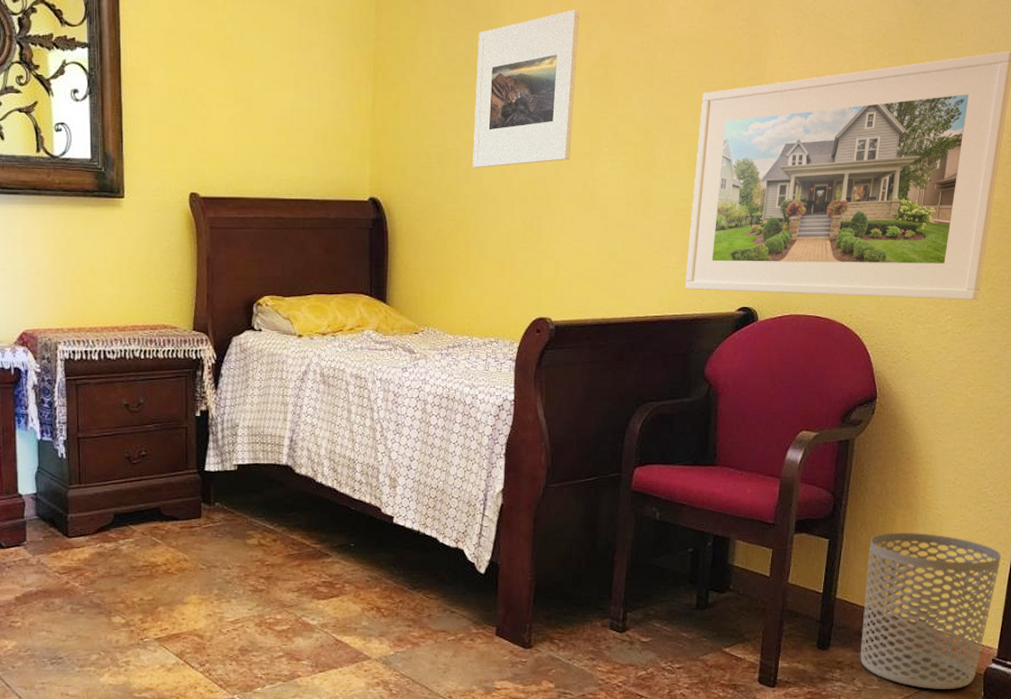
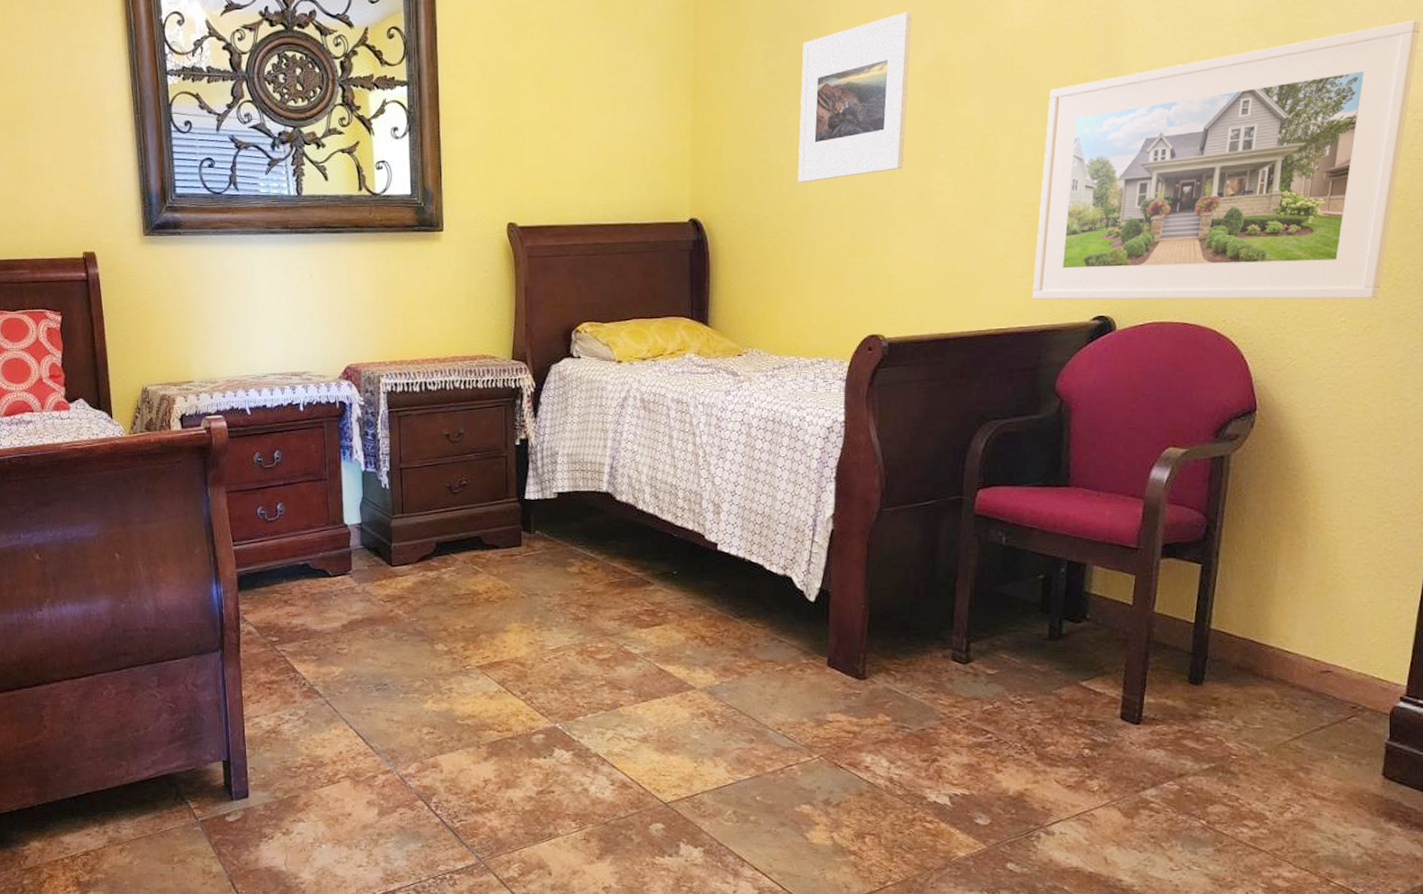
waste bin: present [860,532,1002,690] -> none [1239,556,1410,731]

